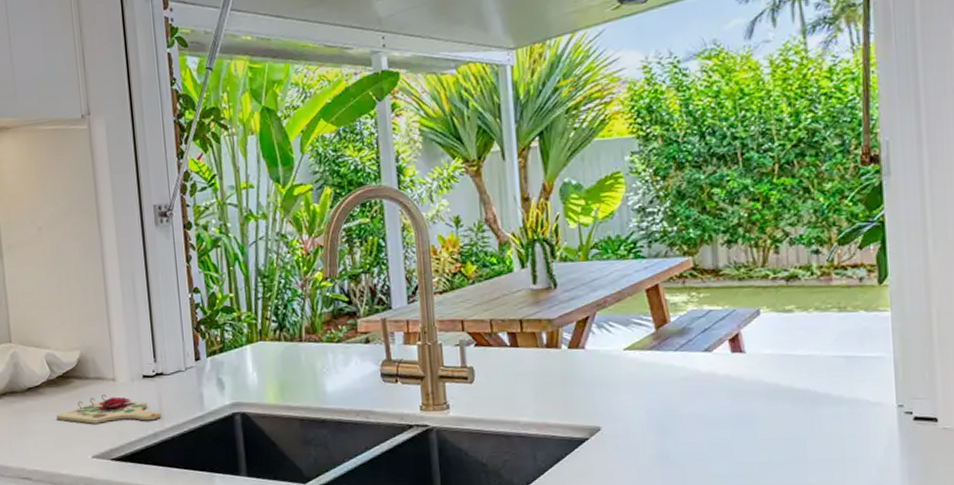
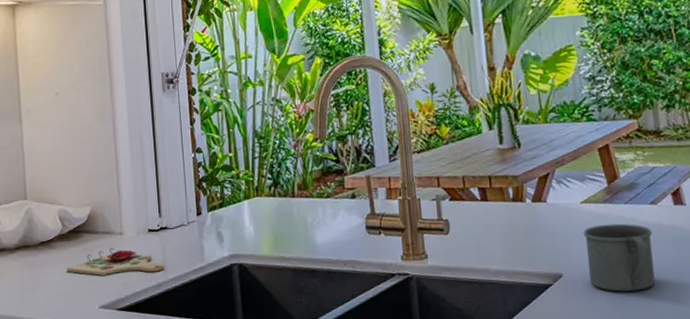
mug: none [625,372,706,447] -> present [583,223,655,292]

